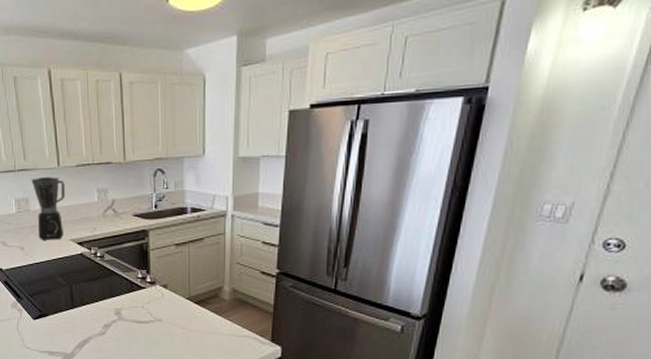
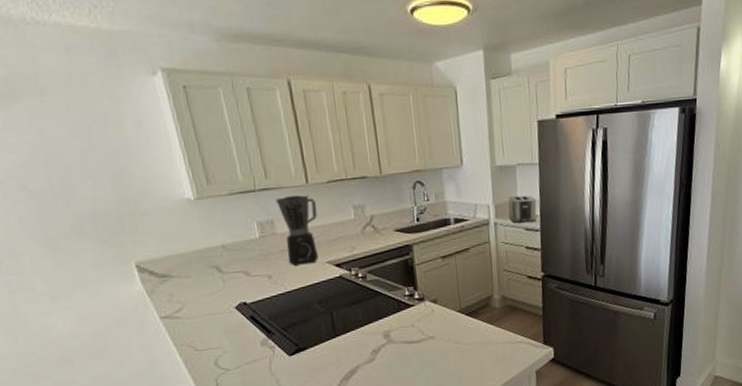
toaster: none [247,188,279,218] -> present [508,195,537,224]

